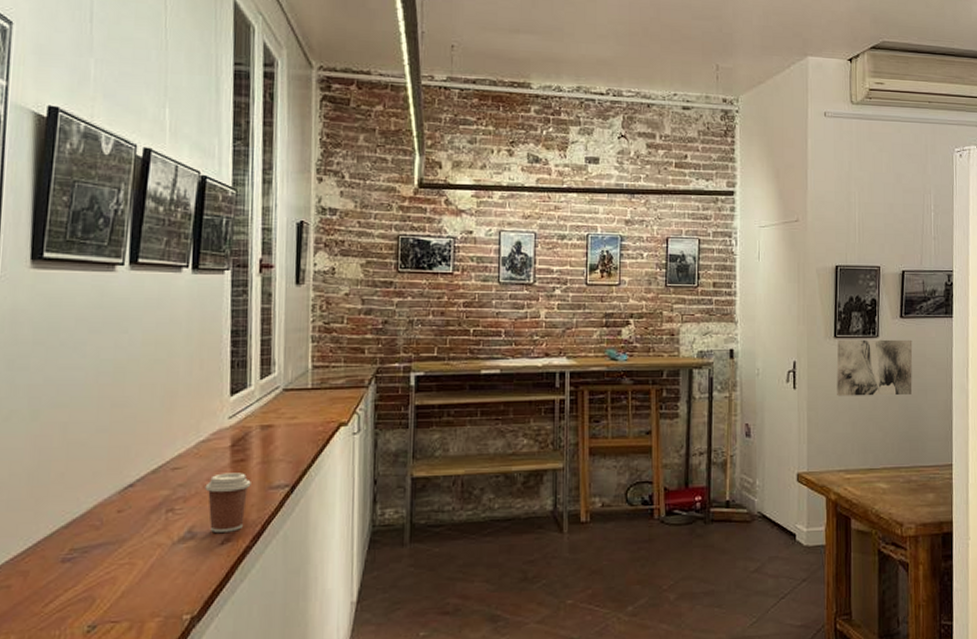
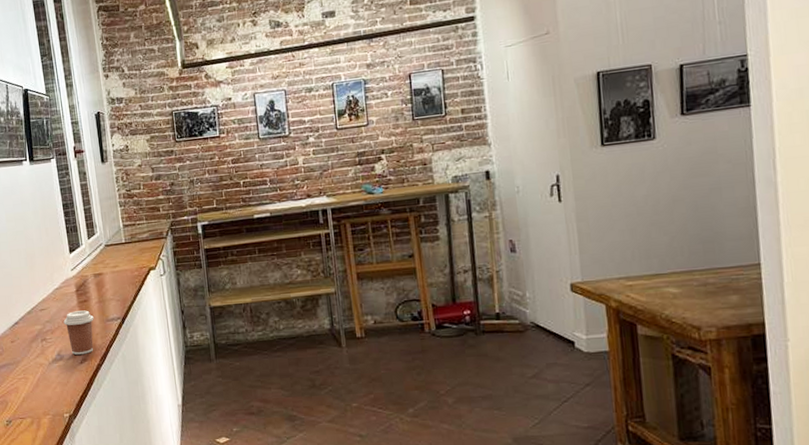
wall art: present [836,339,913,396] -> none [605,137,702,205]

